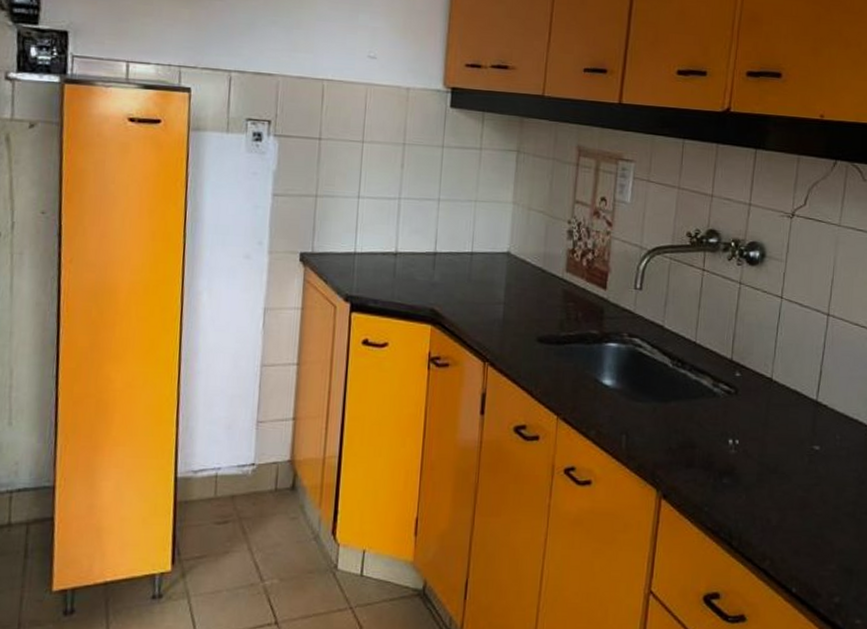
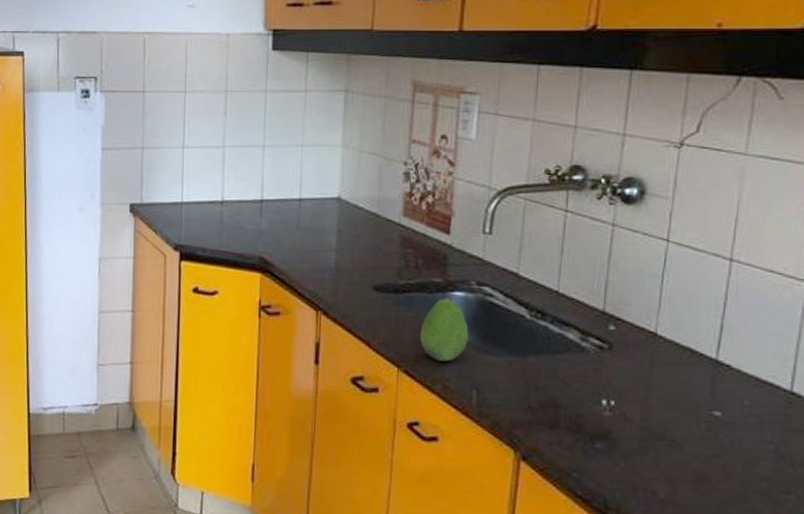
fruit: none [578,348,621,409] -> present [420,297,469,361]

